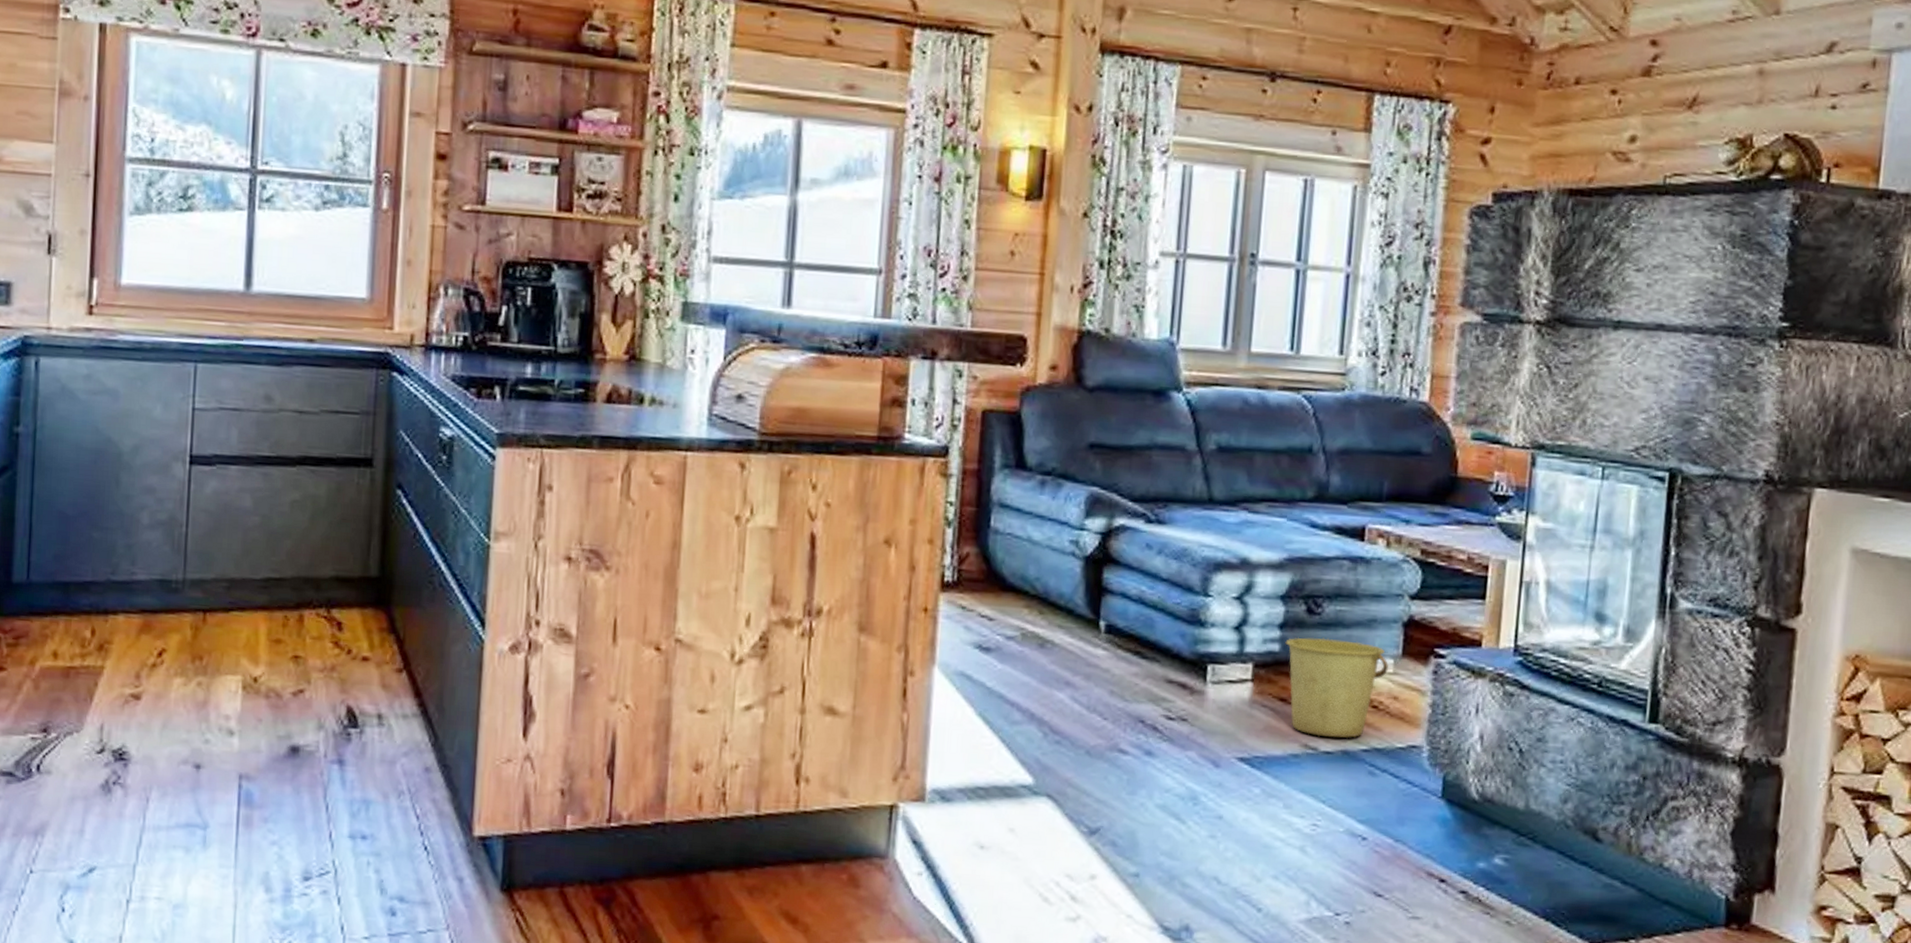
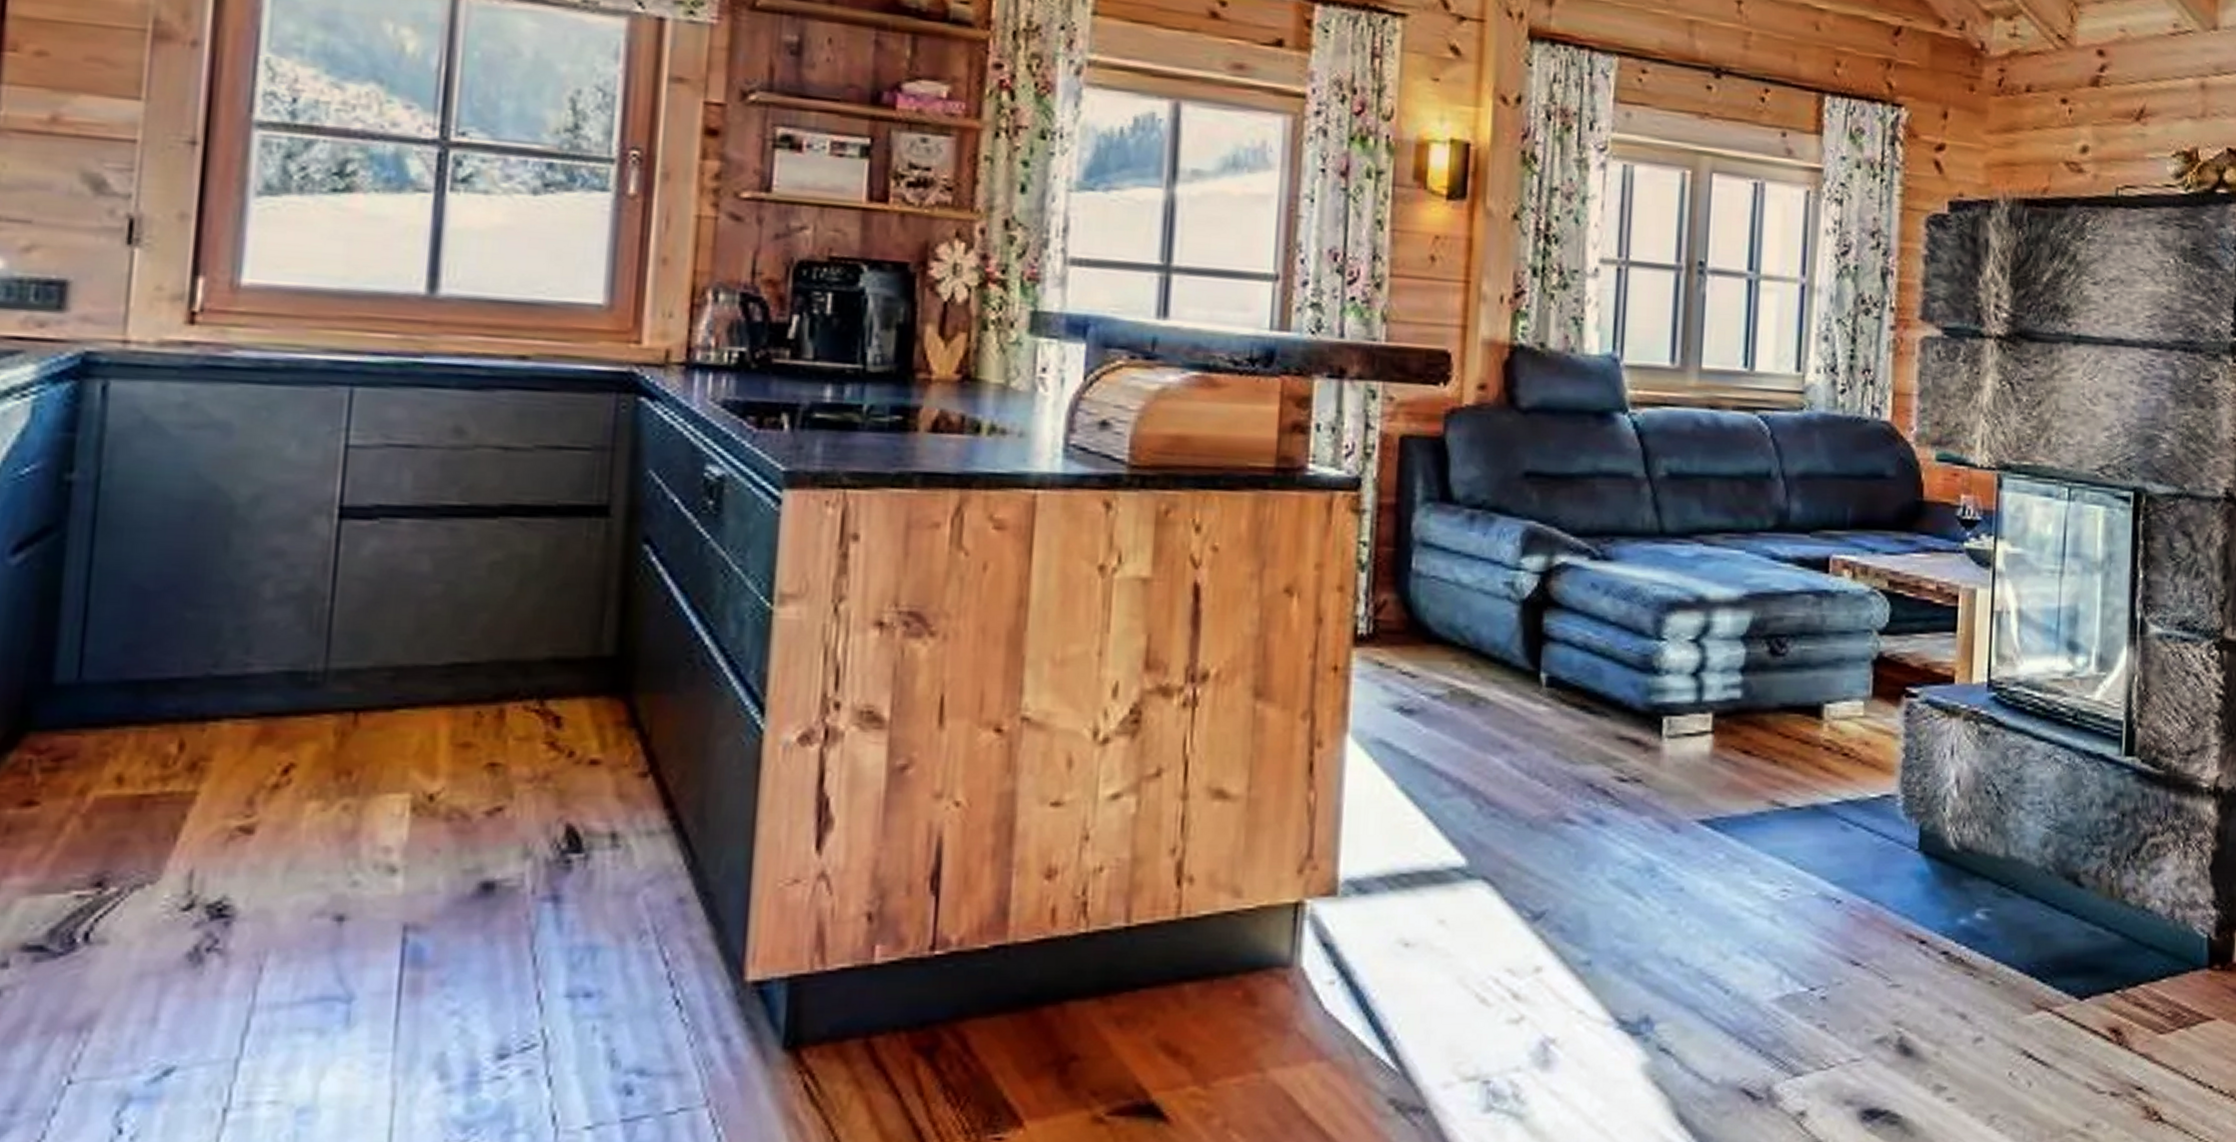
bucket: present [1285,637,1390,739] -> none [1747,681,1859,792]

